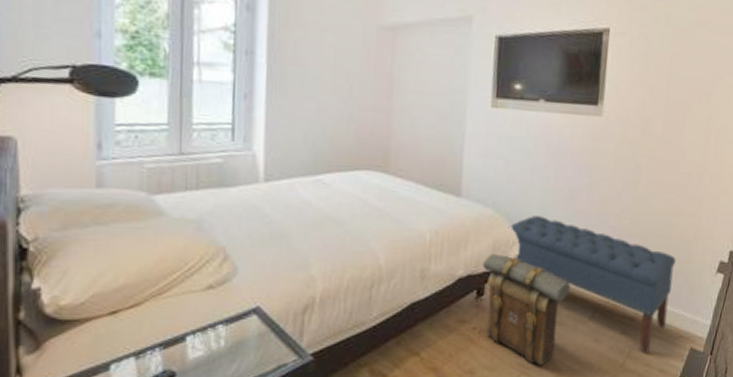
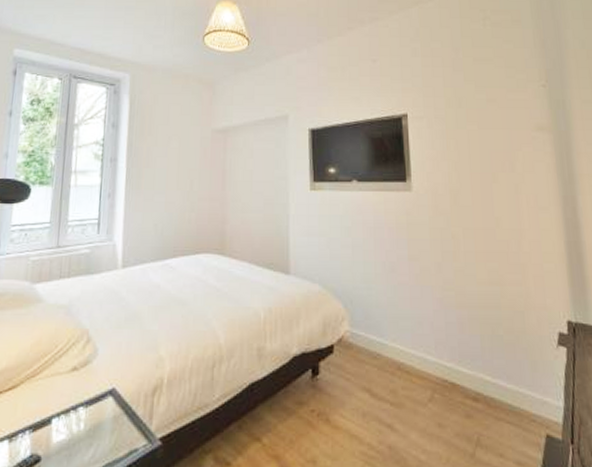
backpack: present [482,254,571,366] -> none [314,331,405,455]
bench: present [506,216,676,355] -> none [336,290,514,443]

